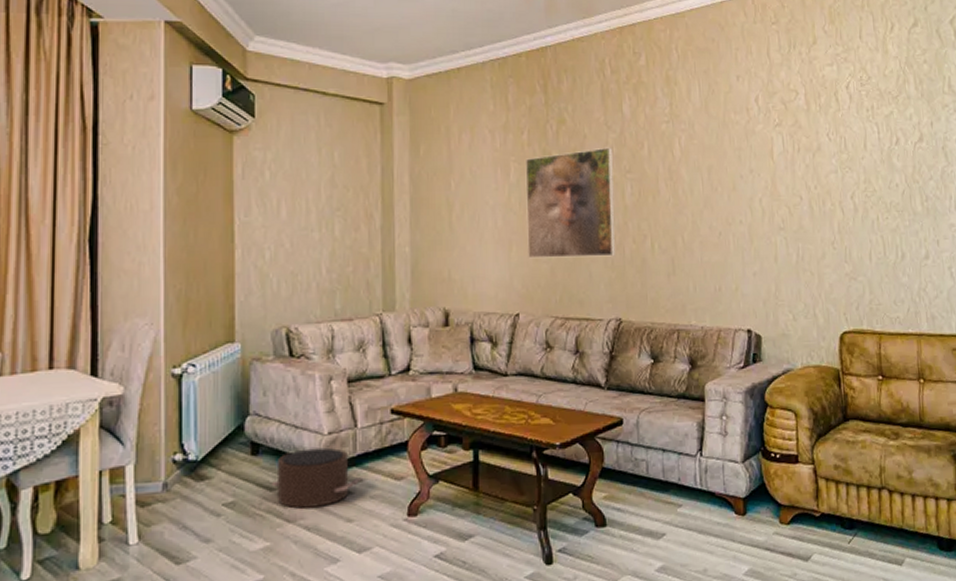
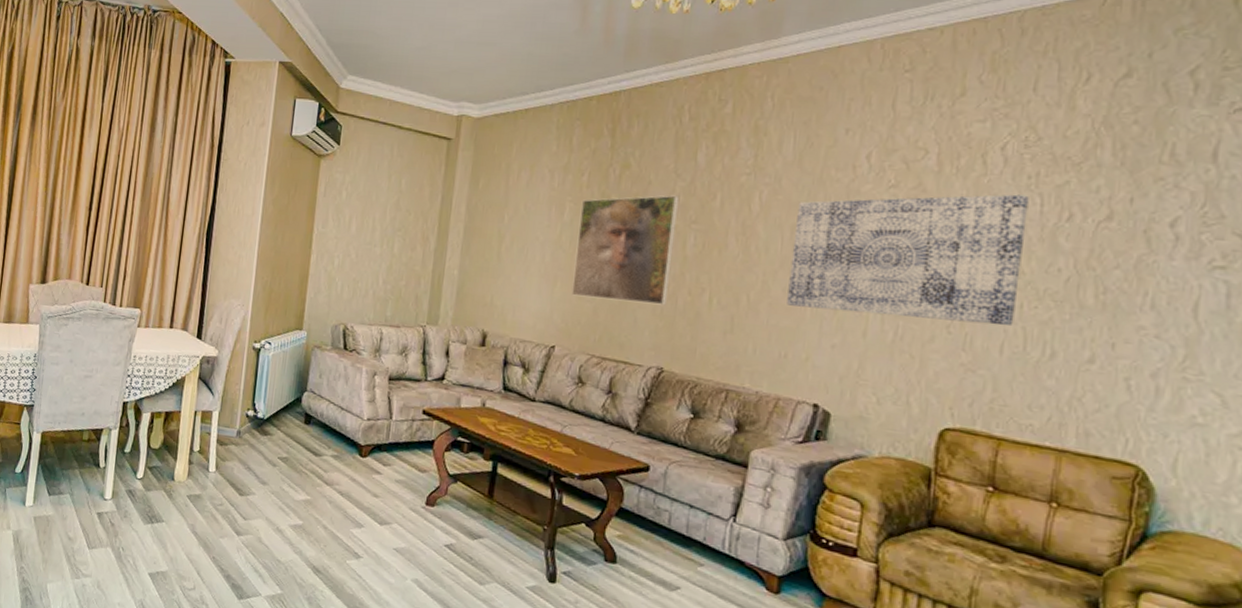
pouf: present [271,447,362,509] -> none [317,428,391,479]
wall art: none [710,125,875,241] -> present [787,194,1029,327]

